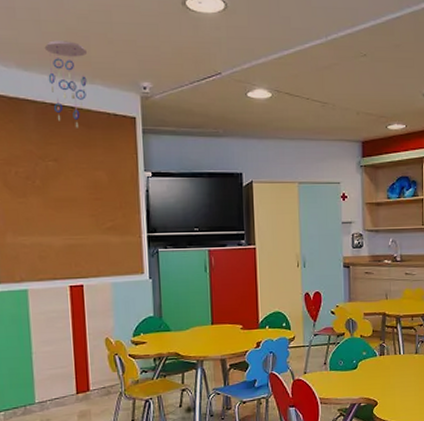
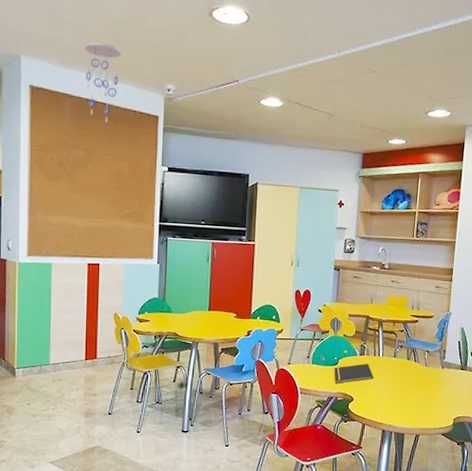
notepad: none [354,364,396,389] -> present [334,363,374,384]

